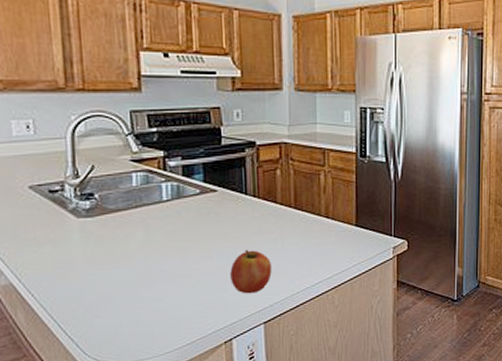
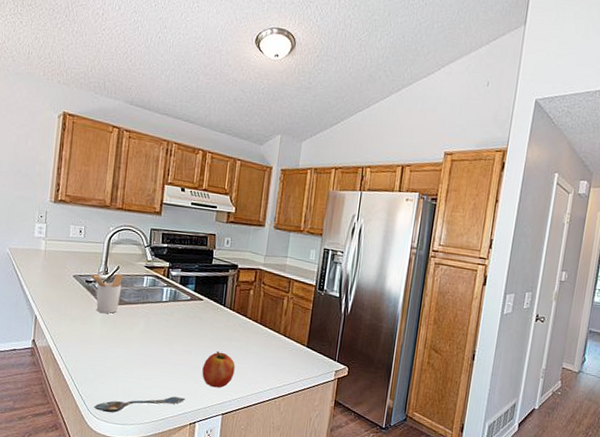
utensil holder: none [53,175,104,229] -> present [89,273,124,314]
spoon: none [92,313,214,352] -> present [94,396,185,413]

